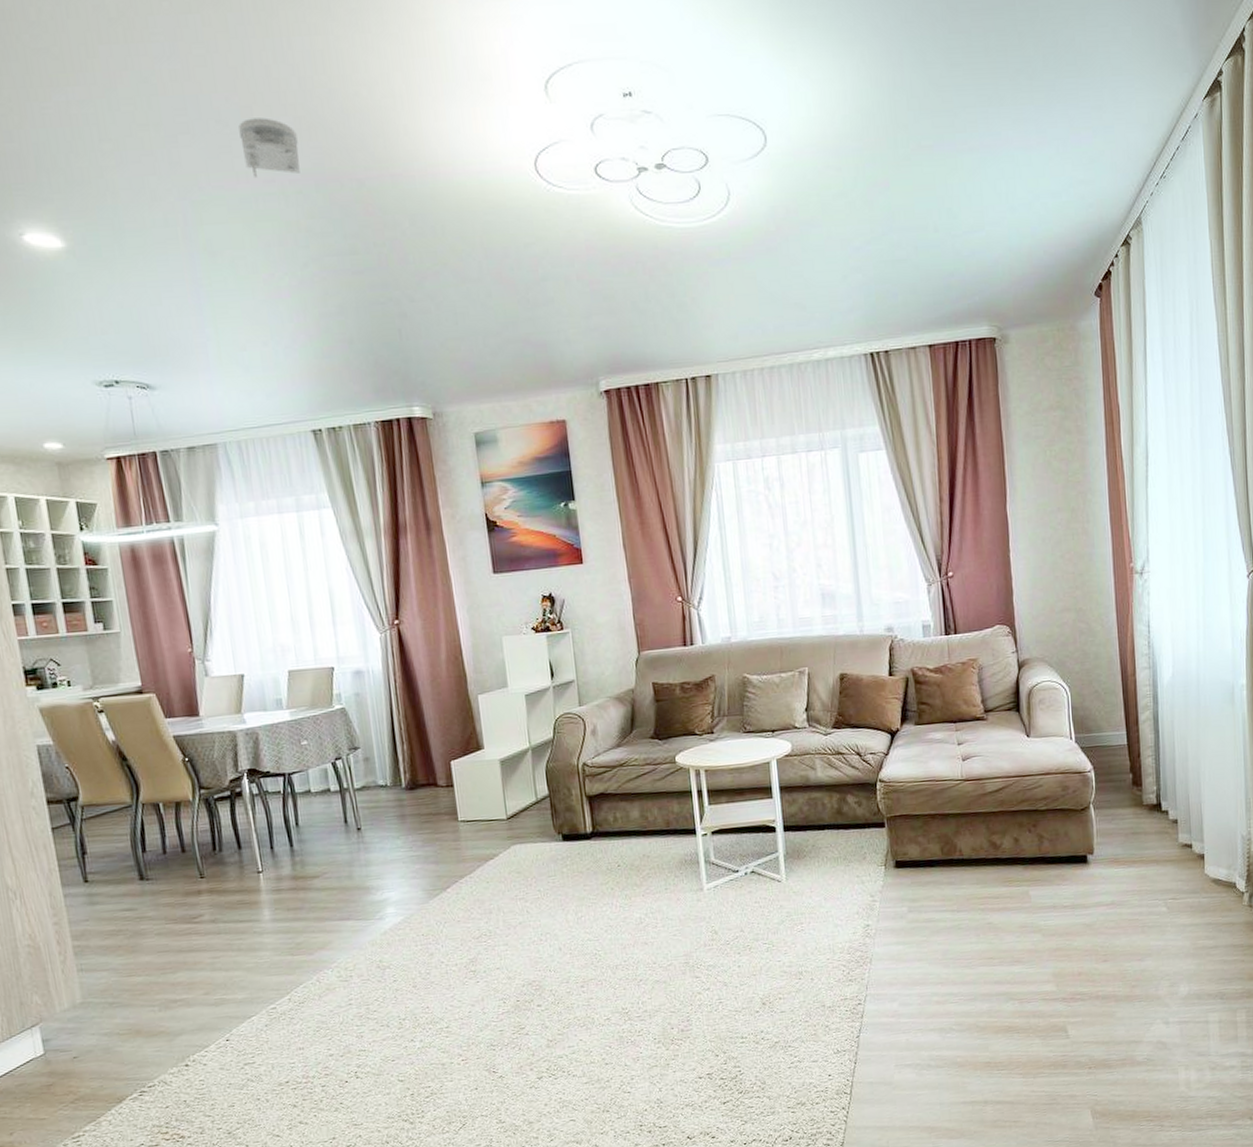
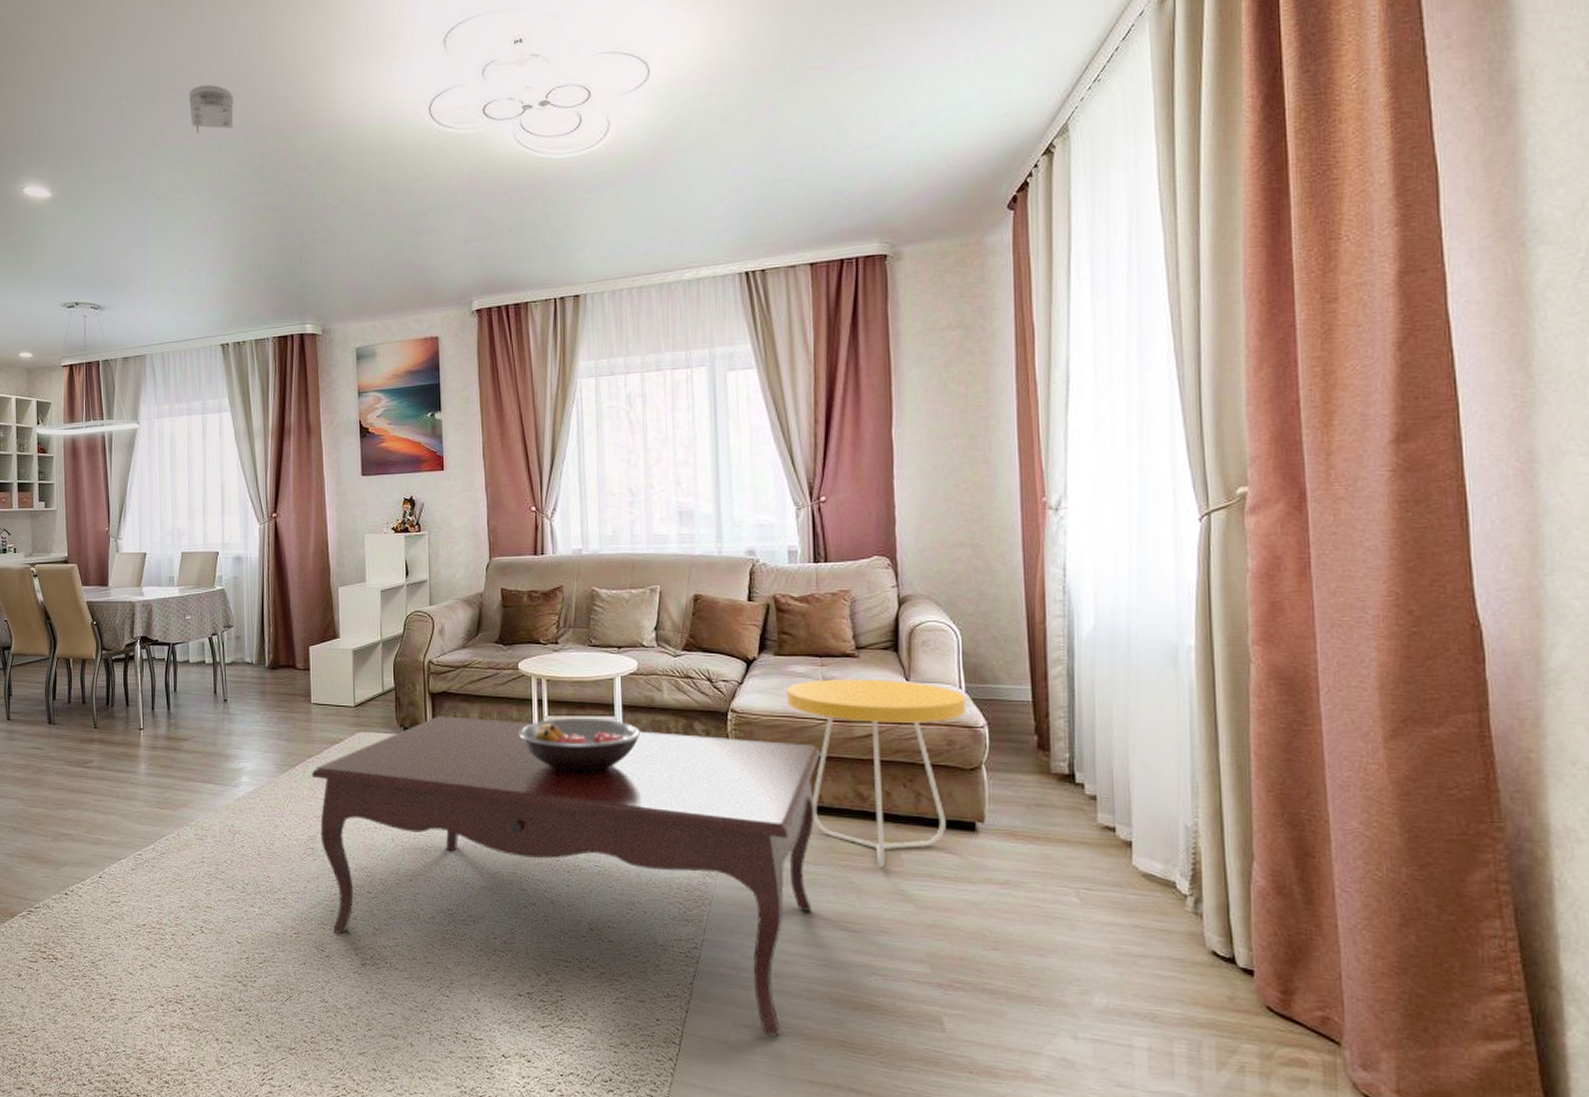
coffee table: none [465,804,959,1070] -> present [311,716,820,1036]
fruit bowl: none [681,802,799,858] -> present [519,718,642,772]
side table: none [927,737,1076,906] -> present [786,679,965,867]

